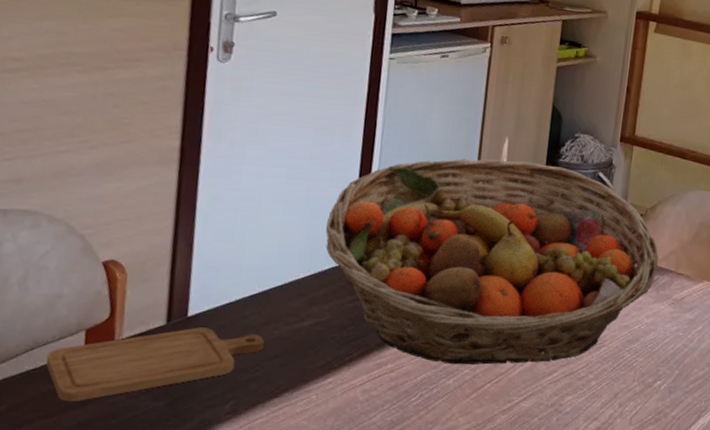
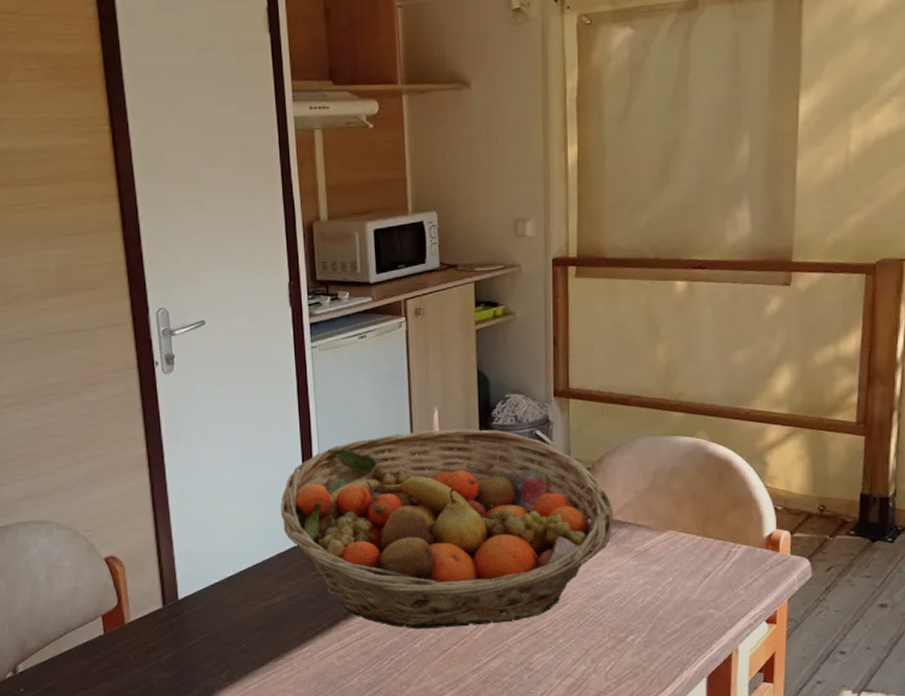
chopping board: present [46,327,264,401] -> none [76,608,245,675]

